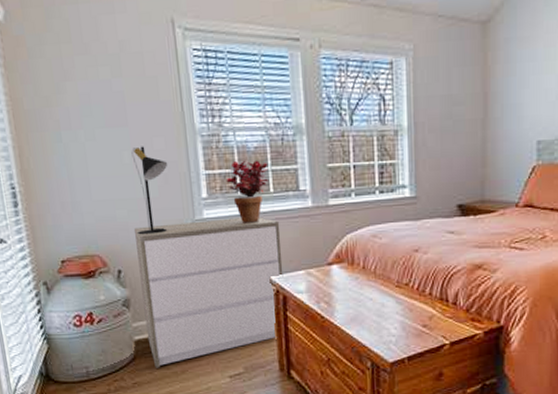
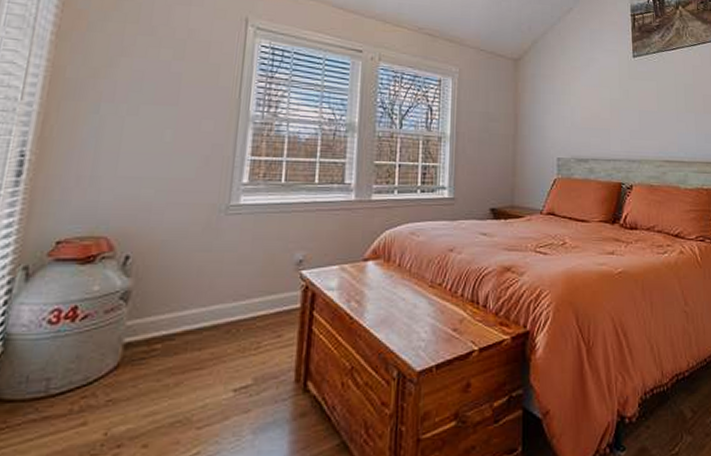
table lamp: present [131,146,168,235] -> none [161,126,213,218]
dresser: present [133,217,284,368] -> none [141,206,320,380]
potted plant: present [226,159,270,223] -> none [271,149,317,213]

